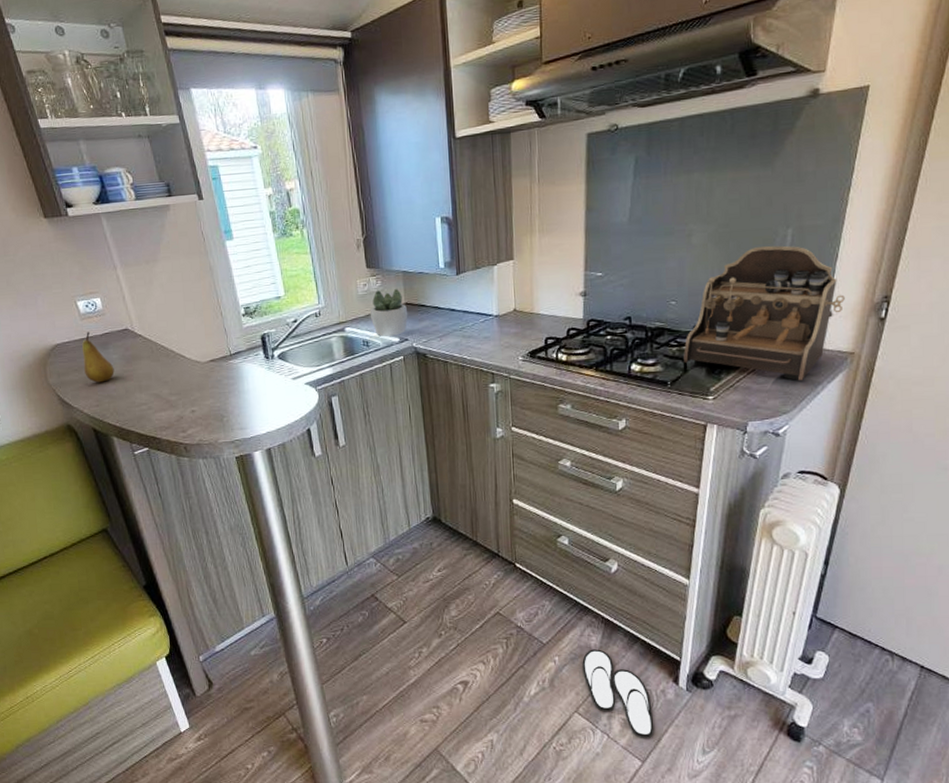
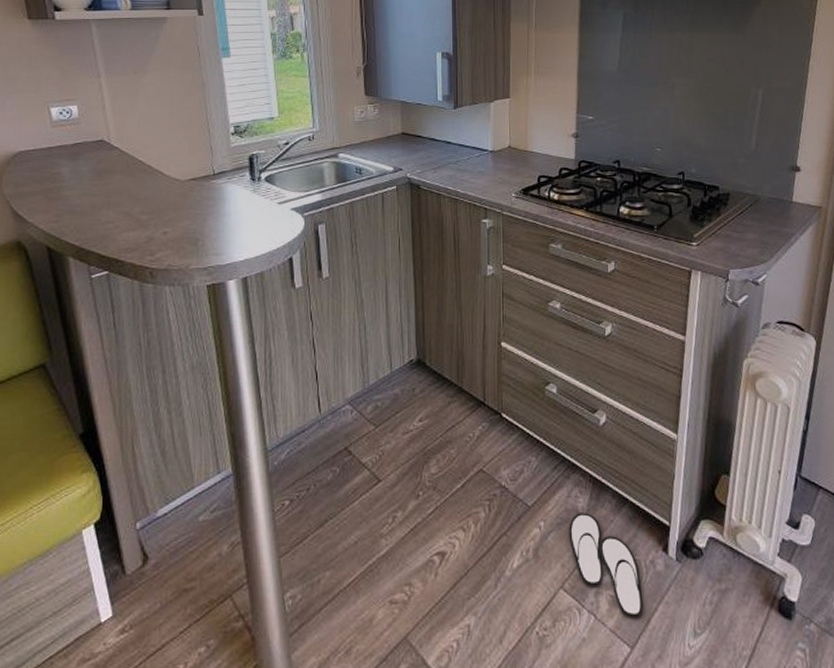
fruit: present [82,332,115,383] -> none [47,140,82,196]
succulent plant: present [370,289,408,337] -> none [365,118,404,166]
spice rack: present [682,245,845,380] -> none [668,102,811,231]

